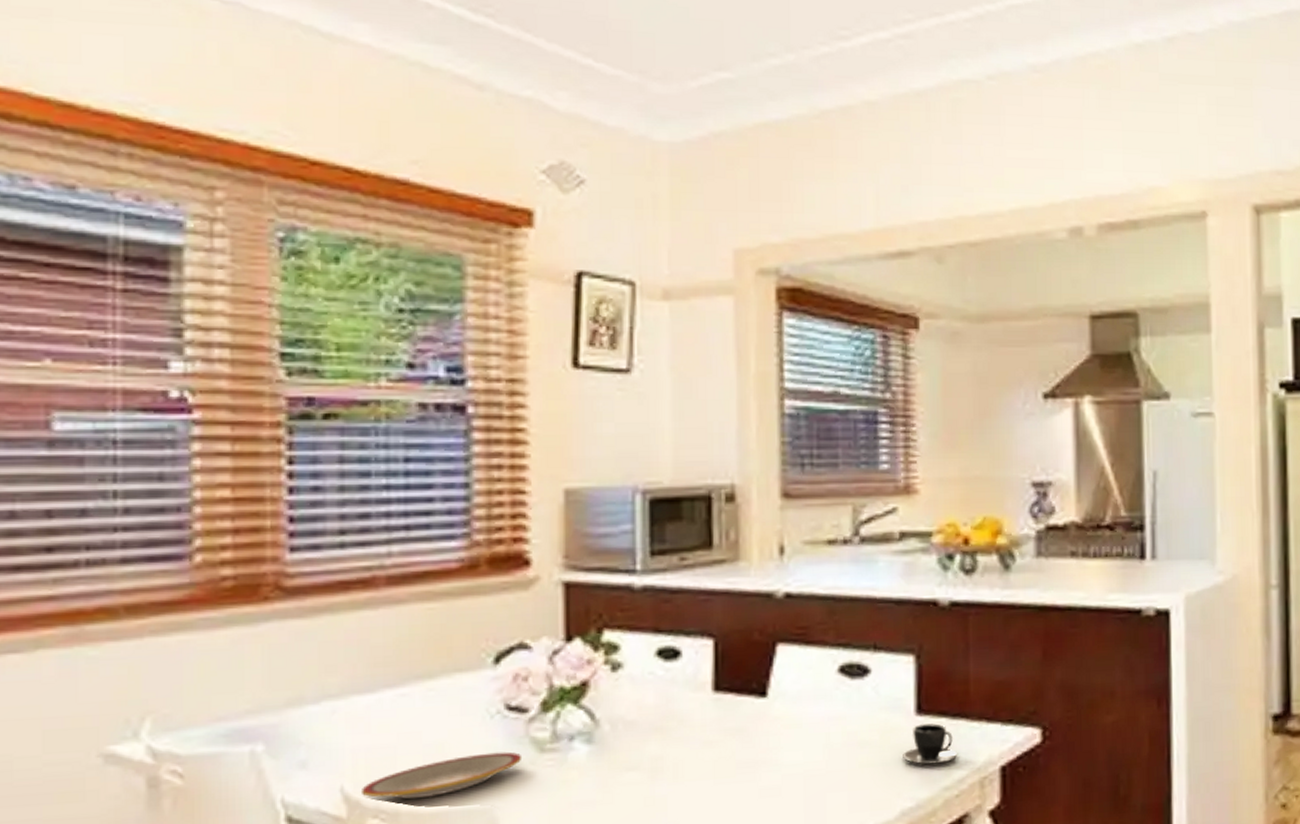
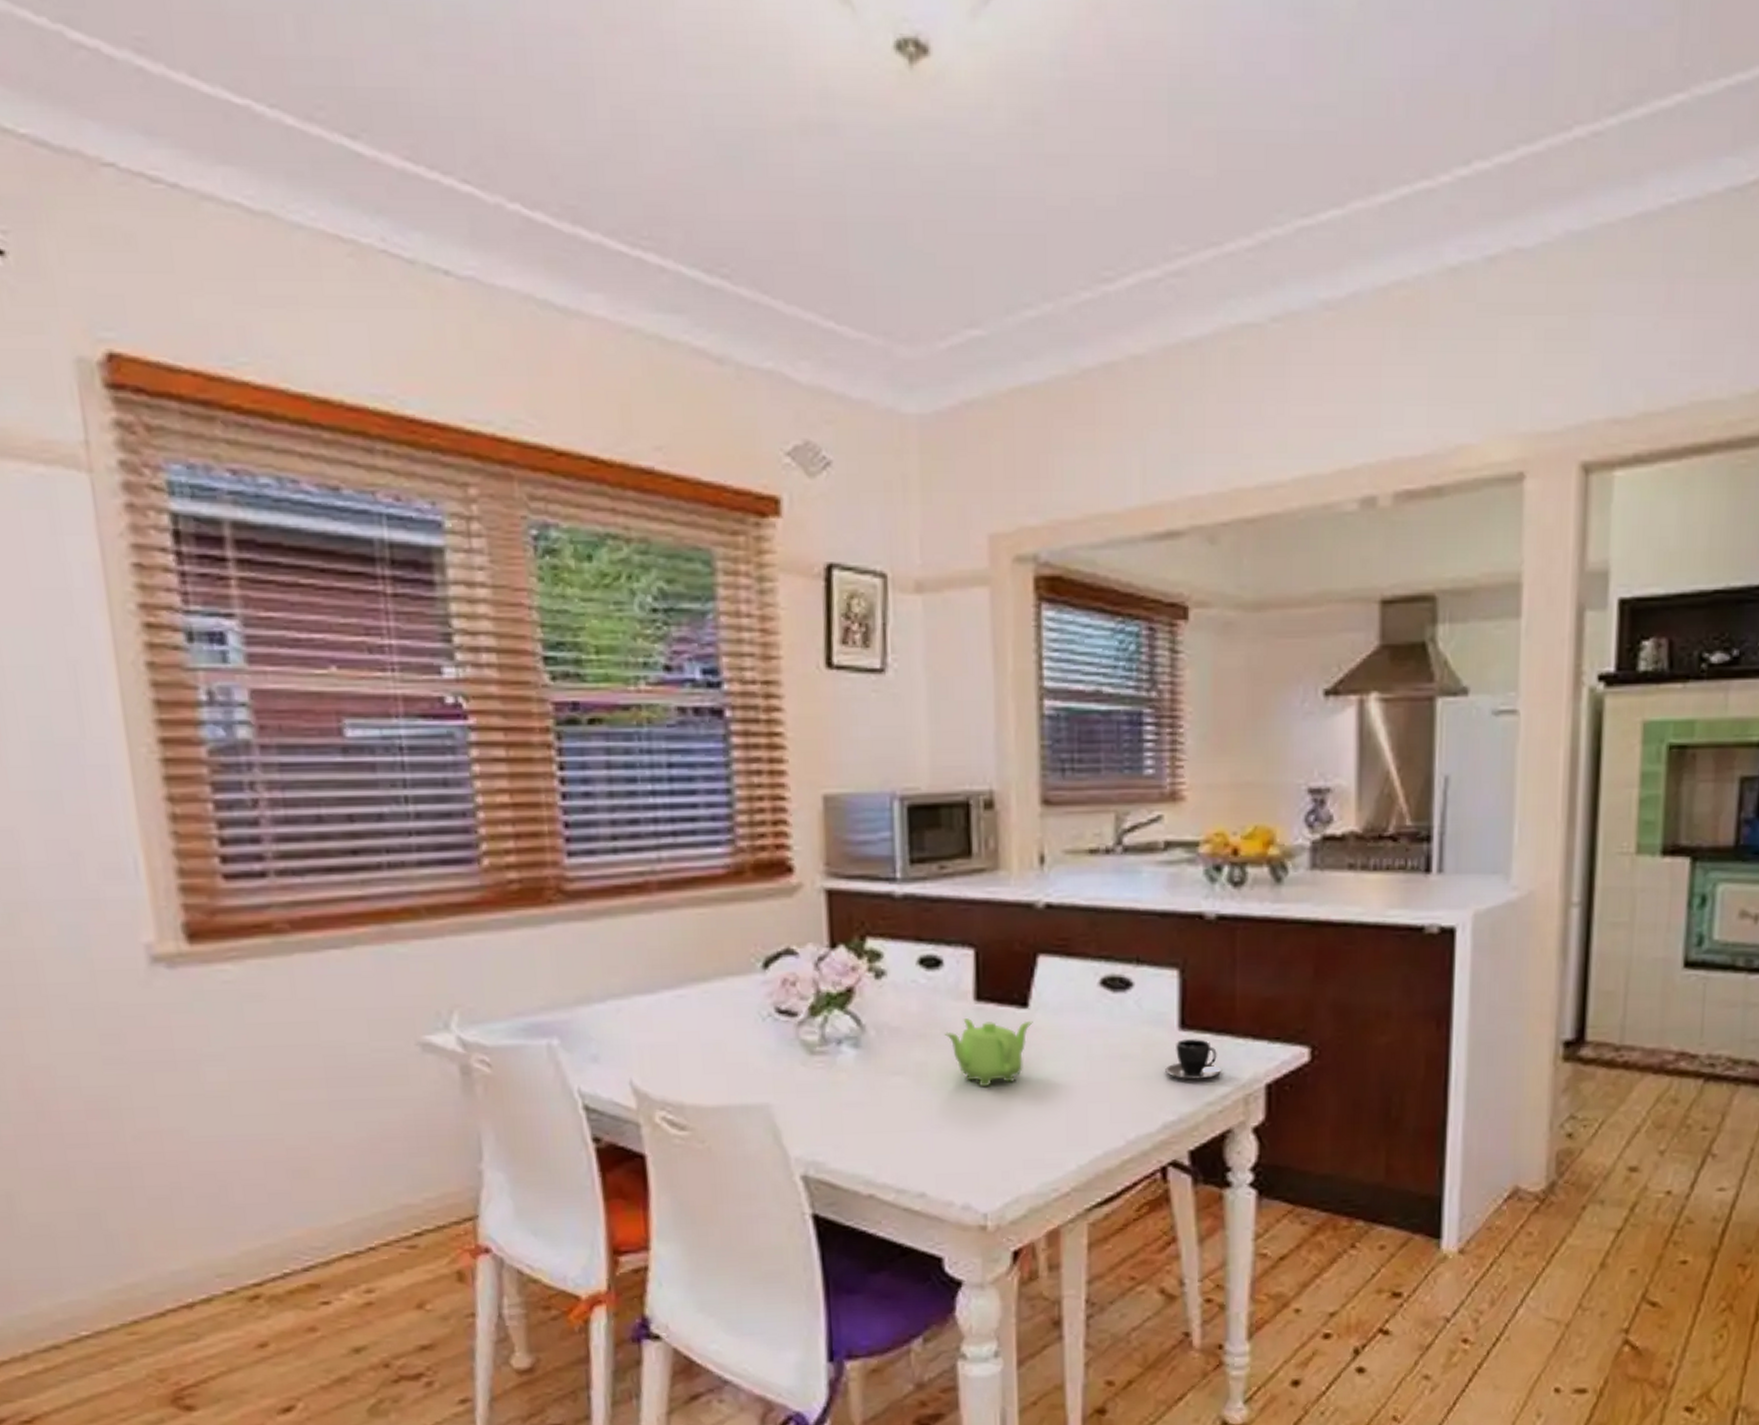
plate: present [362,751,523,800] -> none [649,1053,794,1094]
teapot: none [681,710,772,779] -> present [944,1018,1033,1086]

